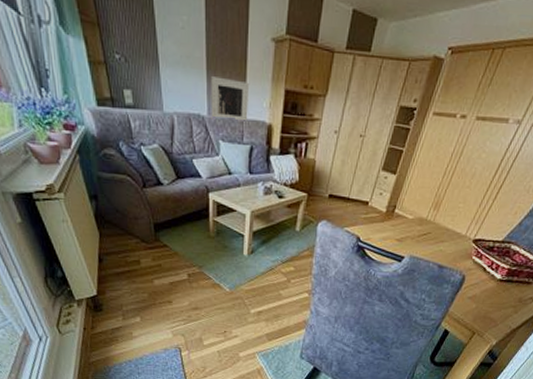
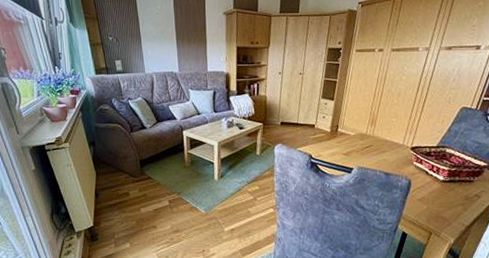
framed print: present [211,76,249,123] -> none [180,43,210,75]

